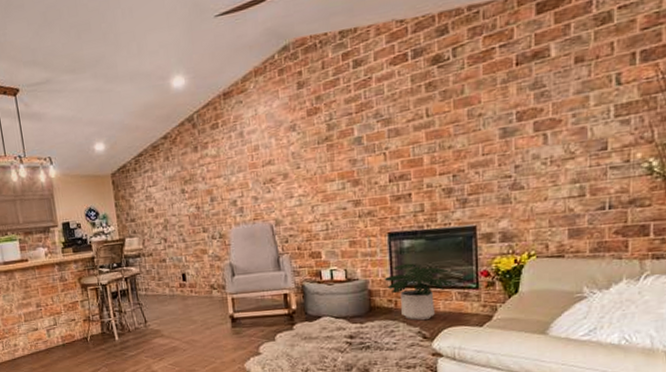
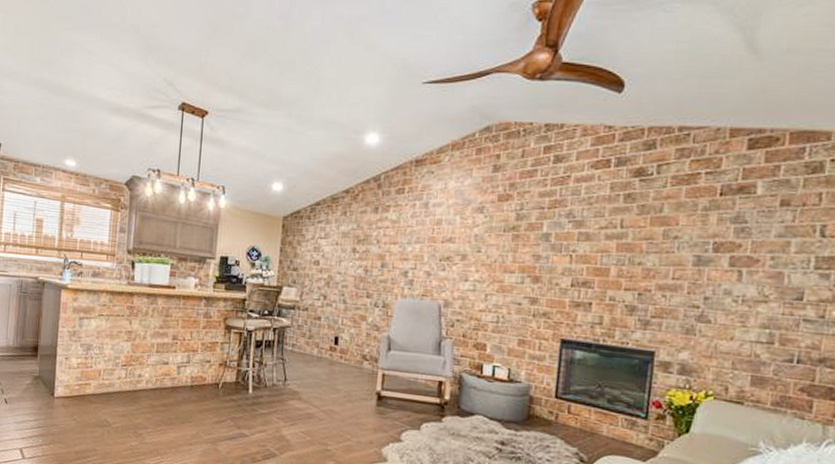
potted plant: present [384,263,456,321] -> none [548,375,624,442]

